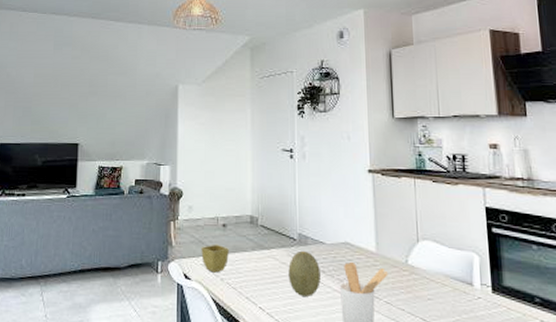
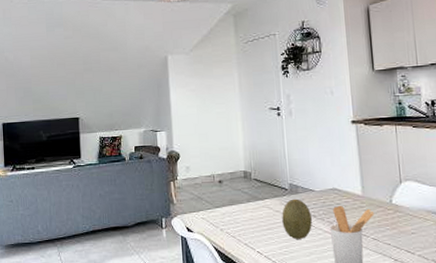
flower pot: present [201,244,229,273] -> none [200,198,227,224]

